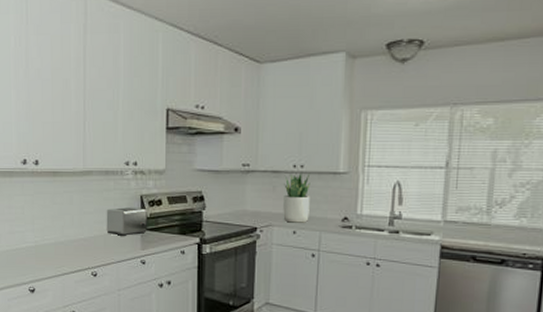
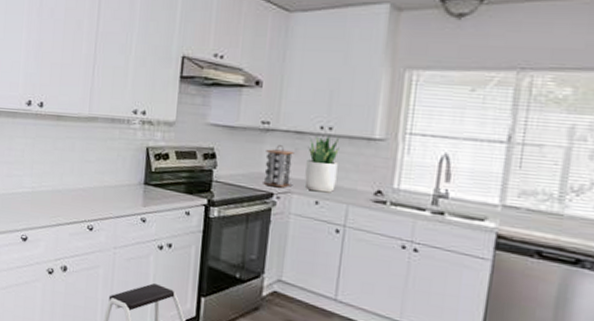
toaster: present [106,206,147,236] -> none [107,158,152,190]
spice rack: none [247,184,273,222] -> present [263,145,295,188]

